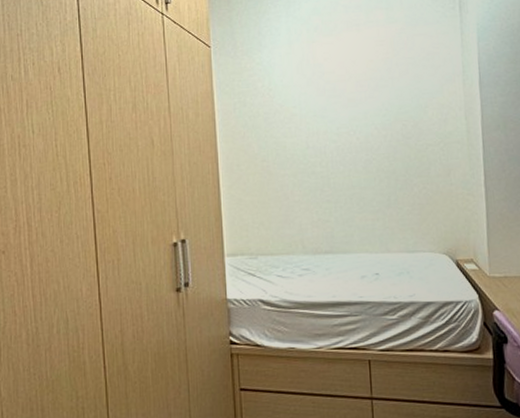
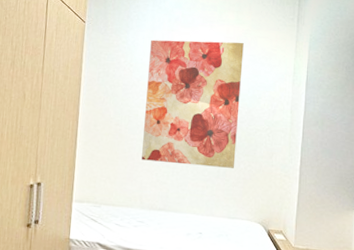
wall art: none [289,44,407,198] -> present [142,39,244,168]

